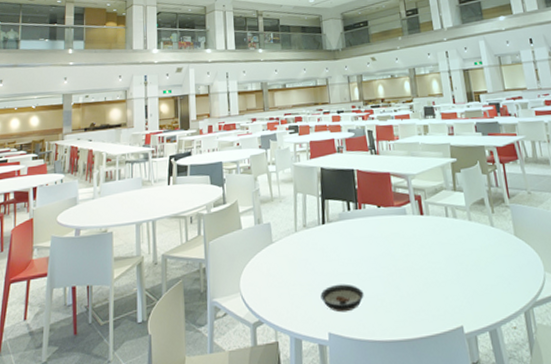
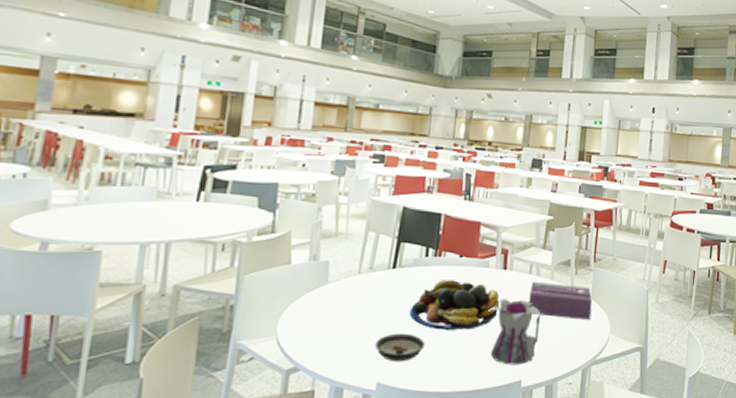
fruit bowl: none [344,229,425,279] -> present [409,280,500,330]
teapot: none [415,243,471,311] -> present [489,299,542,365]
tissue box: none [450,223,520,260] -> present [528,281,593,321]

